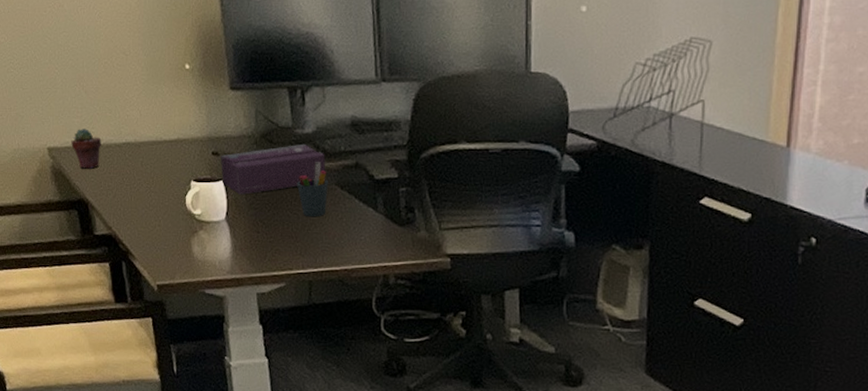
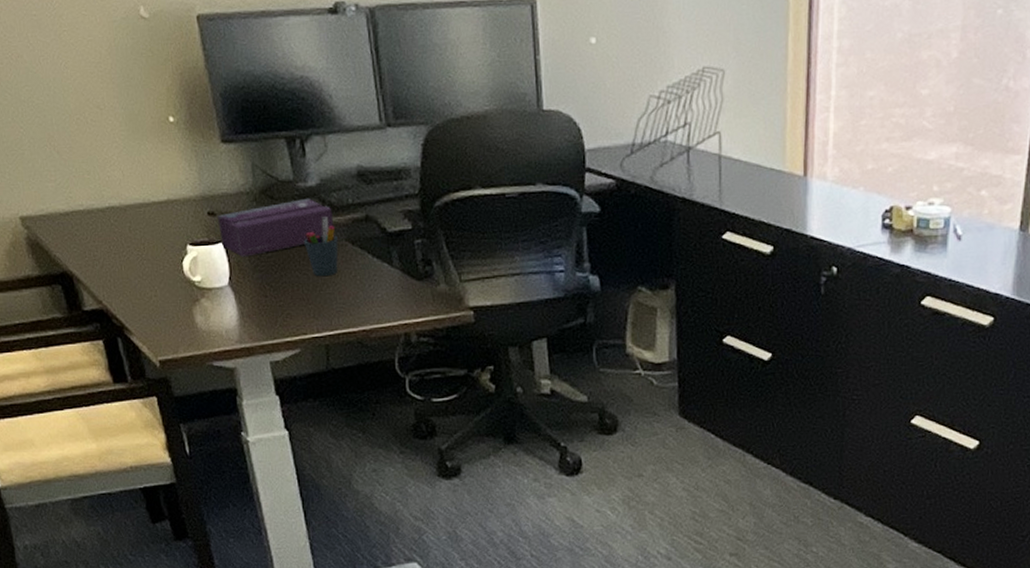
potted succulent: present [71,129,101,169] -> none [46,193,82,238]

